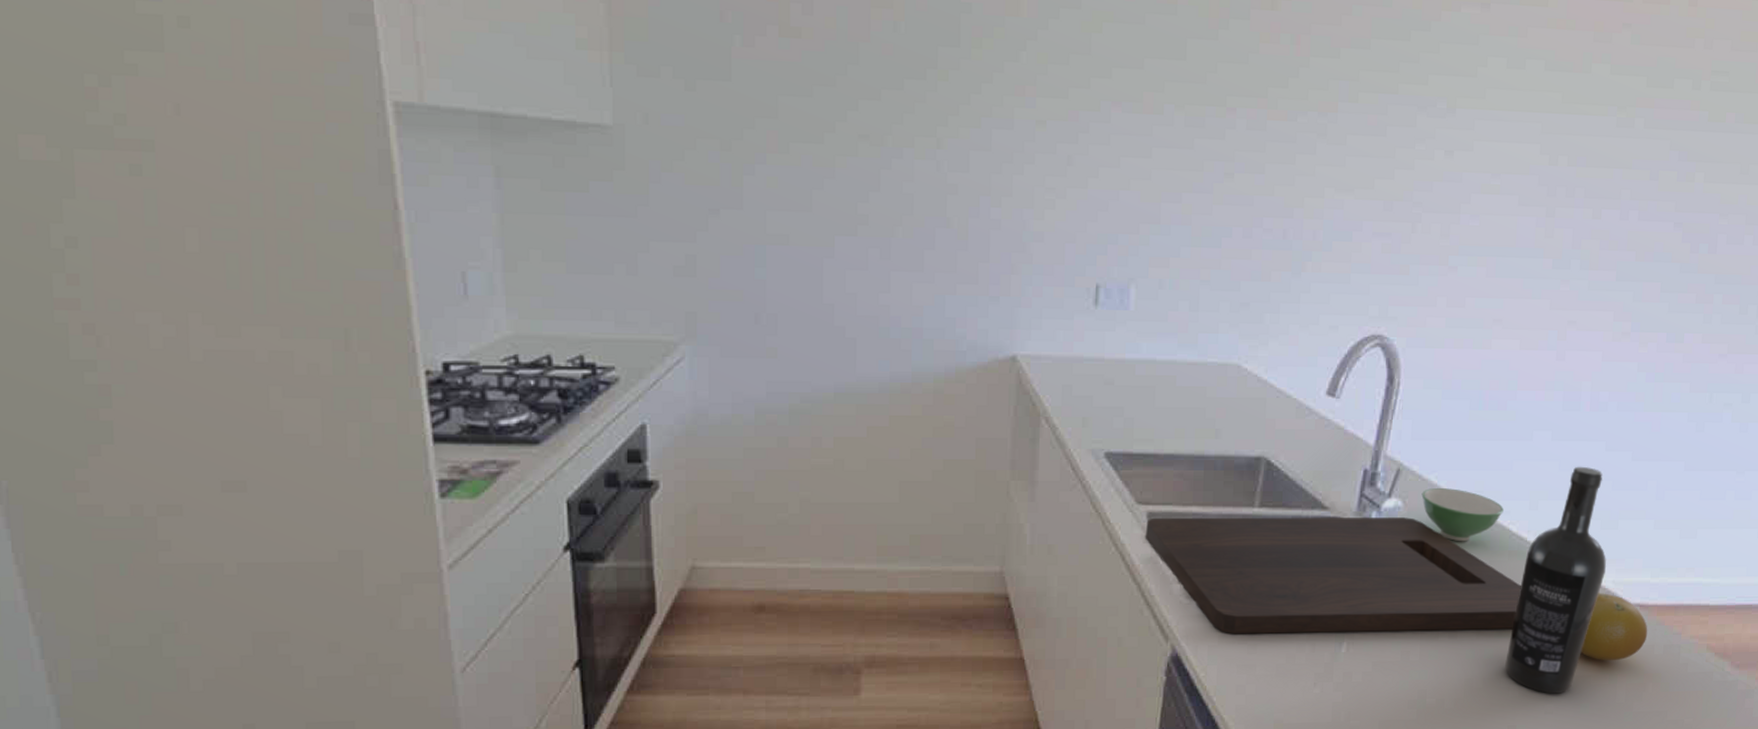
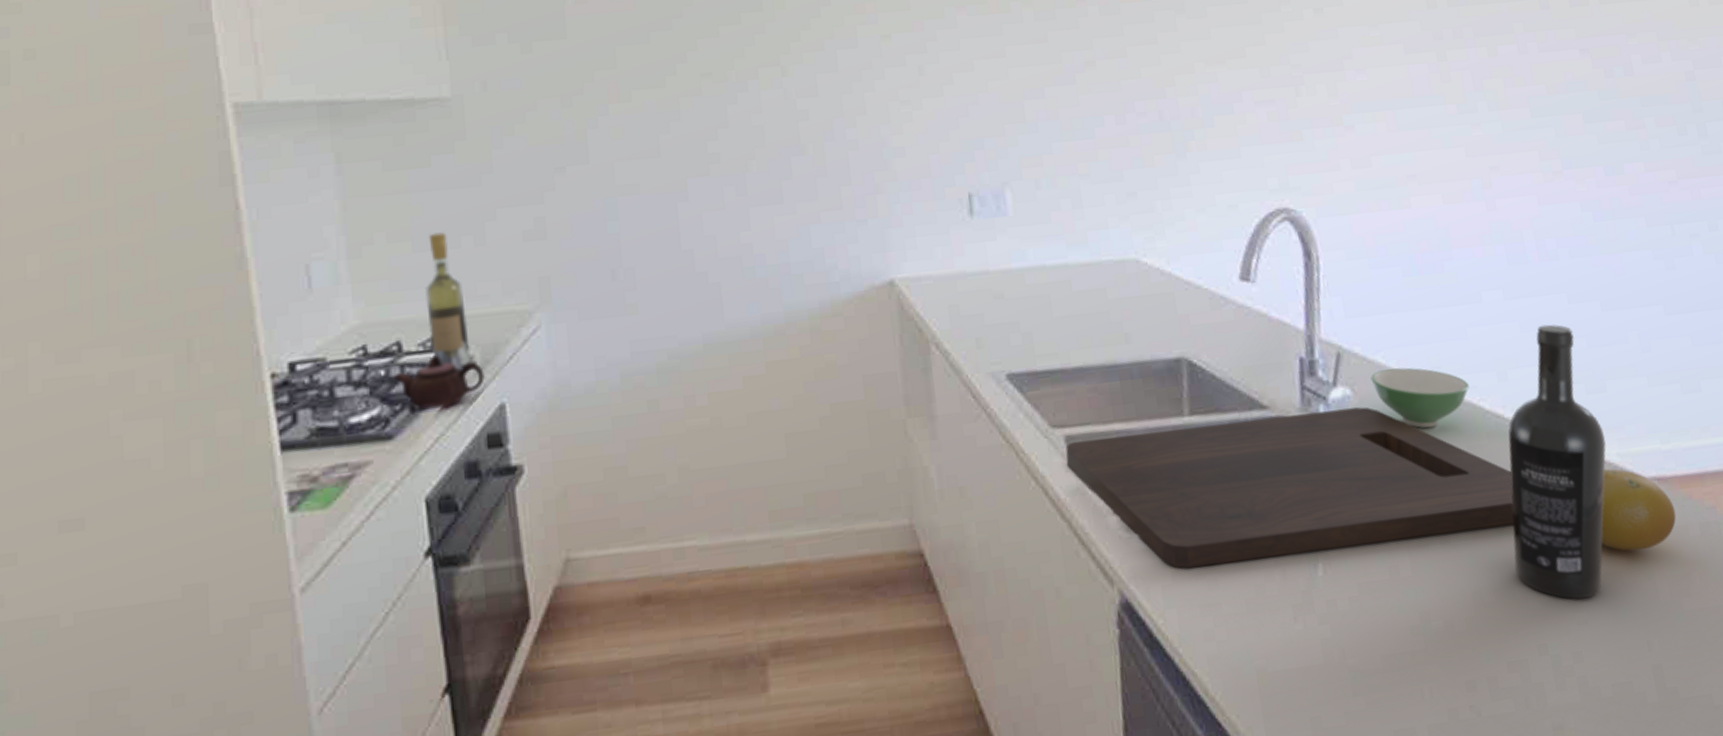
teapot: none [543,373,630,423] -> present [394,355,486,410]
bottle: none [577,257,616,389] -> present [425,232,471,370]

